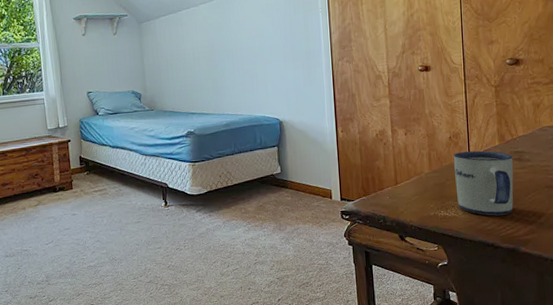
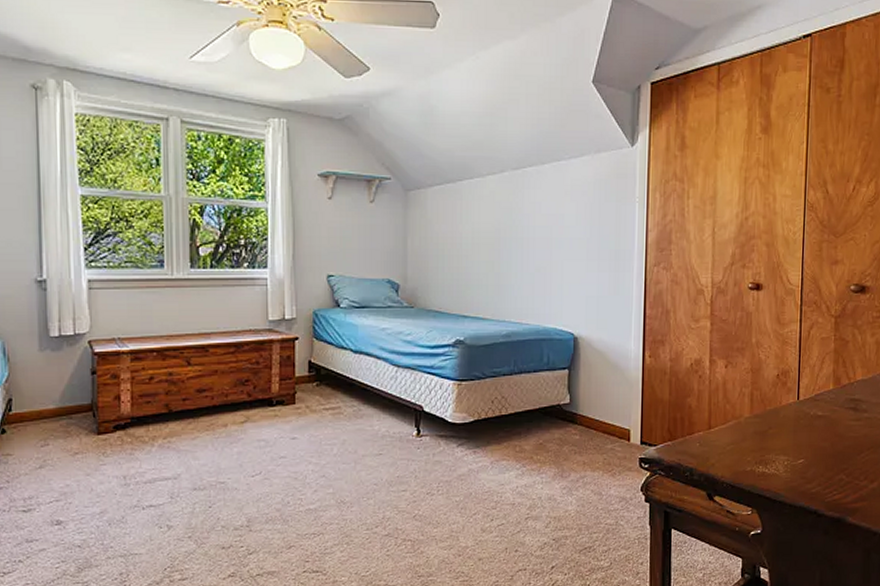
mug: present [453,150,514,216] -> none [779,394,847,476]

